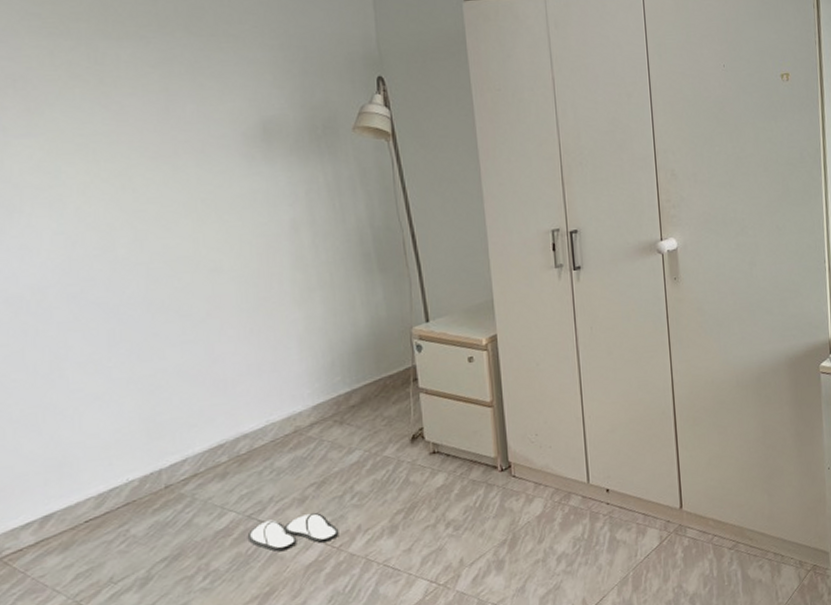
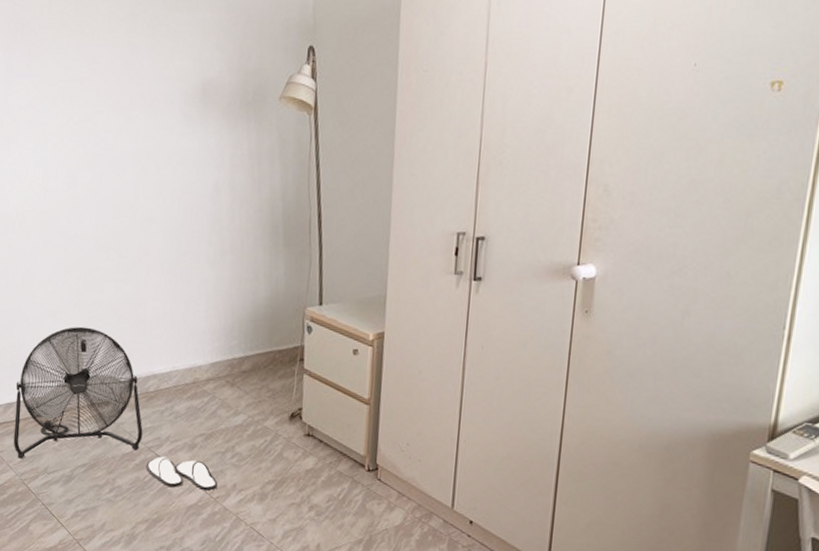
electric fan: none [54,401,239,578] -> present [13,326,143,459]

